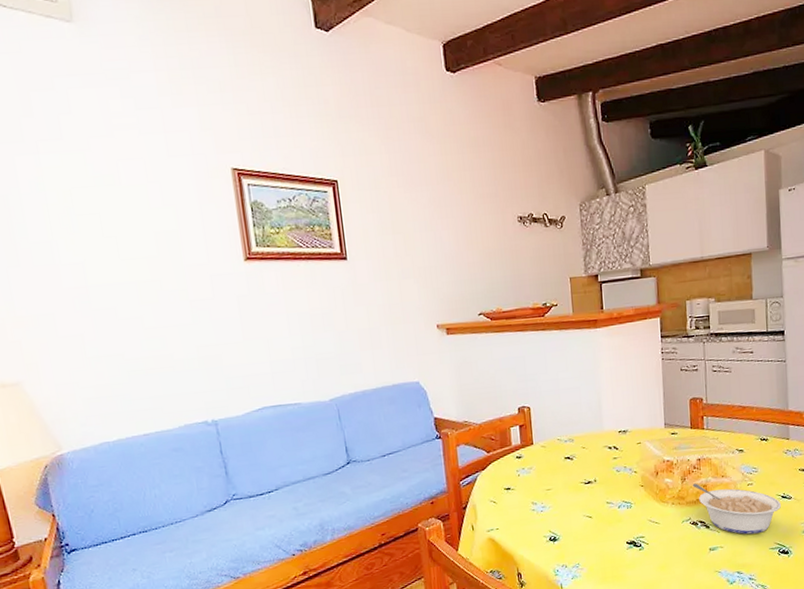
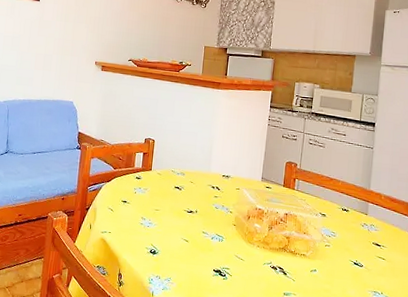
legume: present [692,483,782,535] -> none [277,233,353,291]

